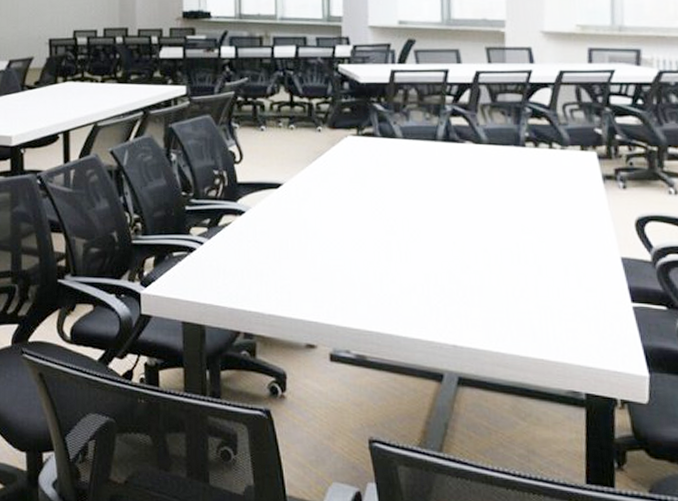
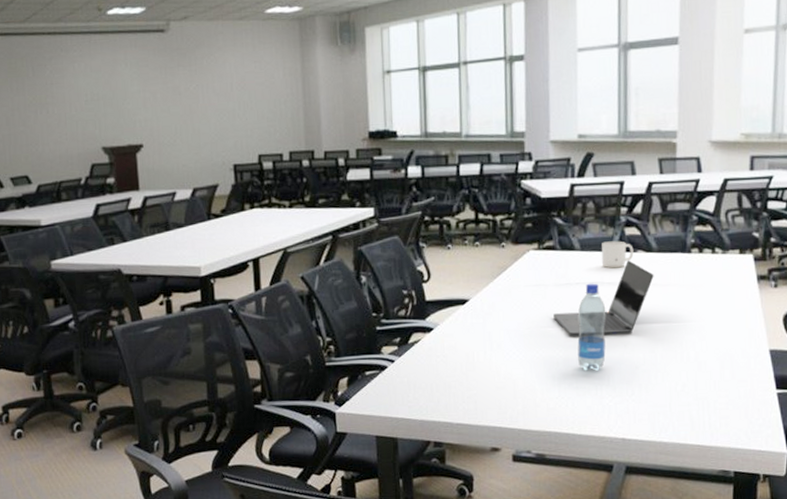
laptop: none [374,151,485,231] -> present [553,260,654,337]
bottle: none [401,173,433,268] -> present [577,283,606,371]
mug: none [425,130,461,159] -> present [601,241,634,268]

